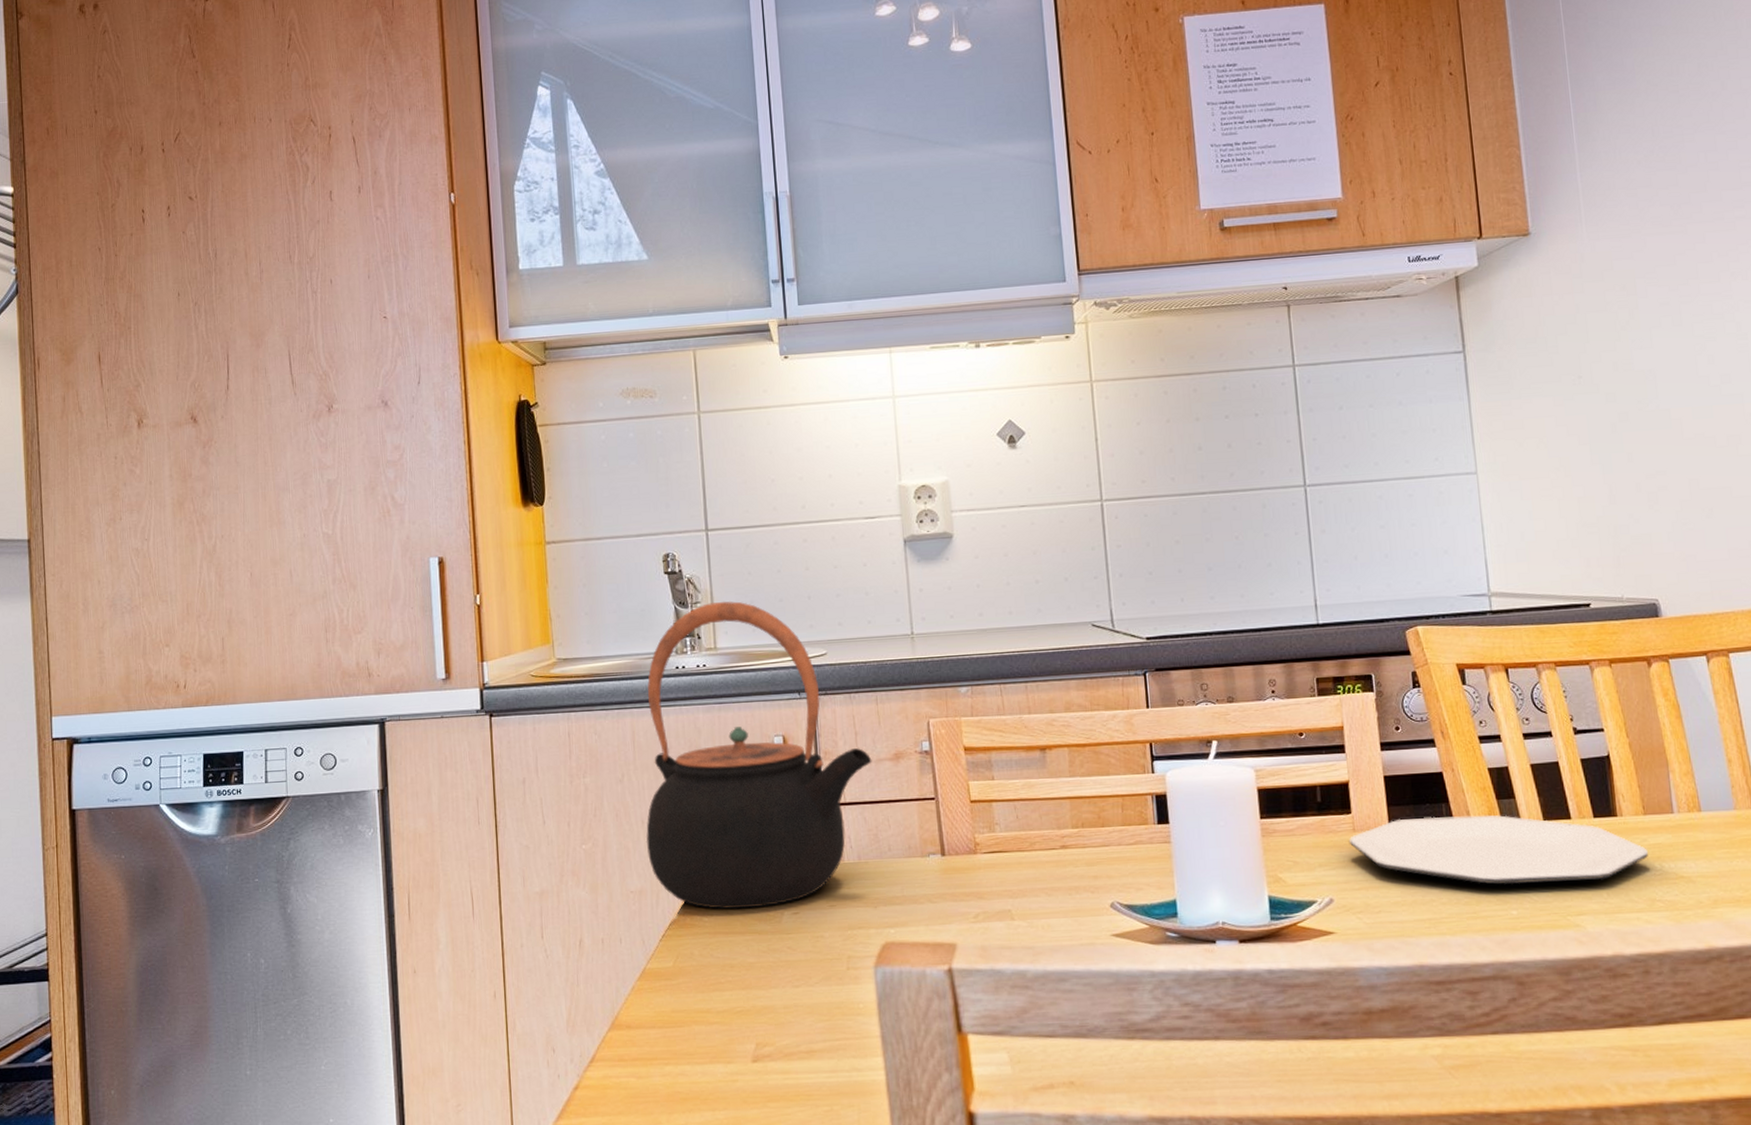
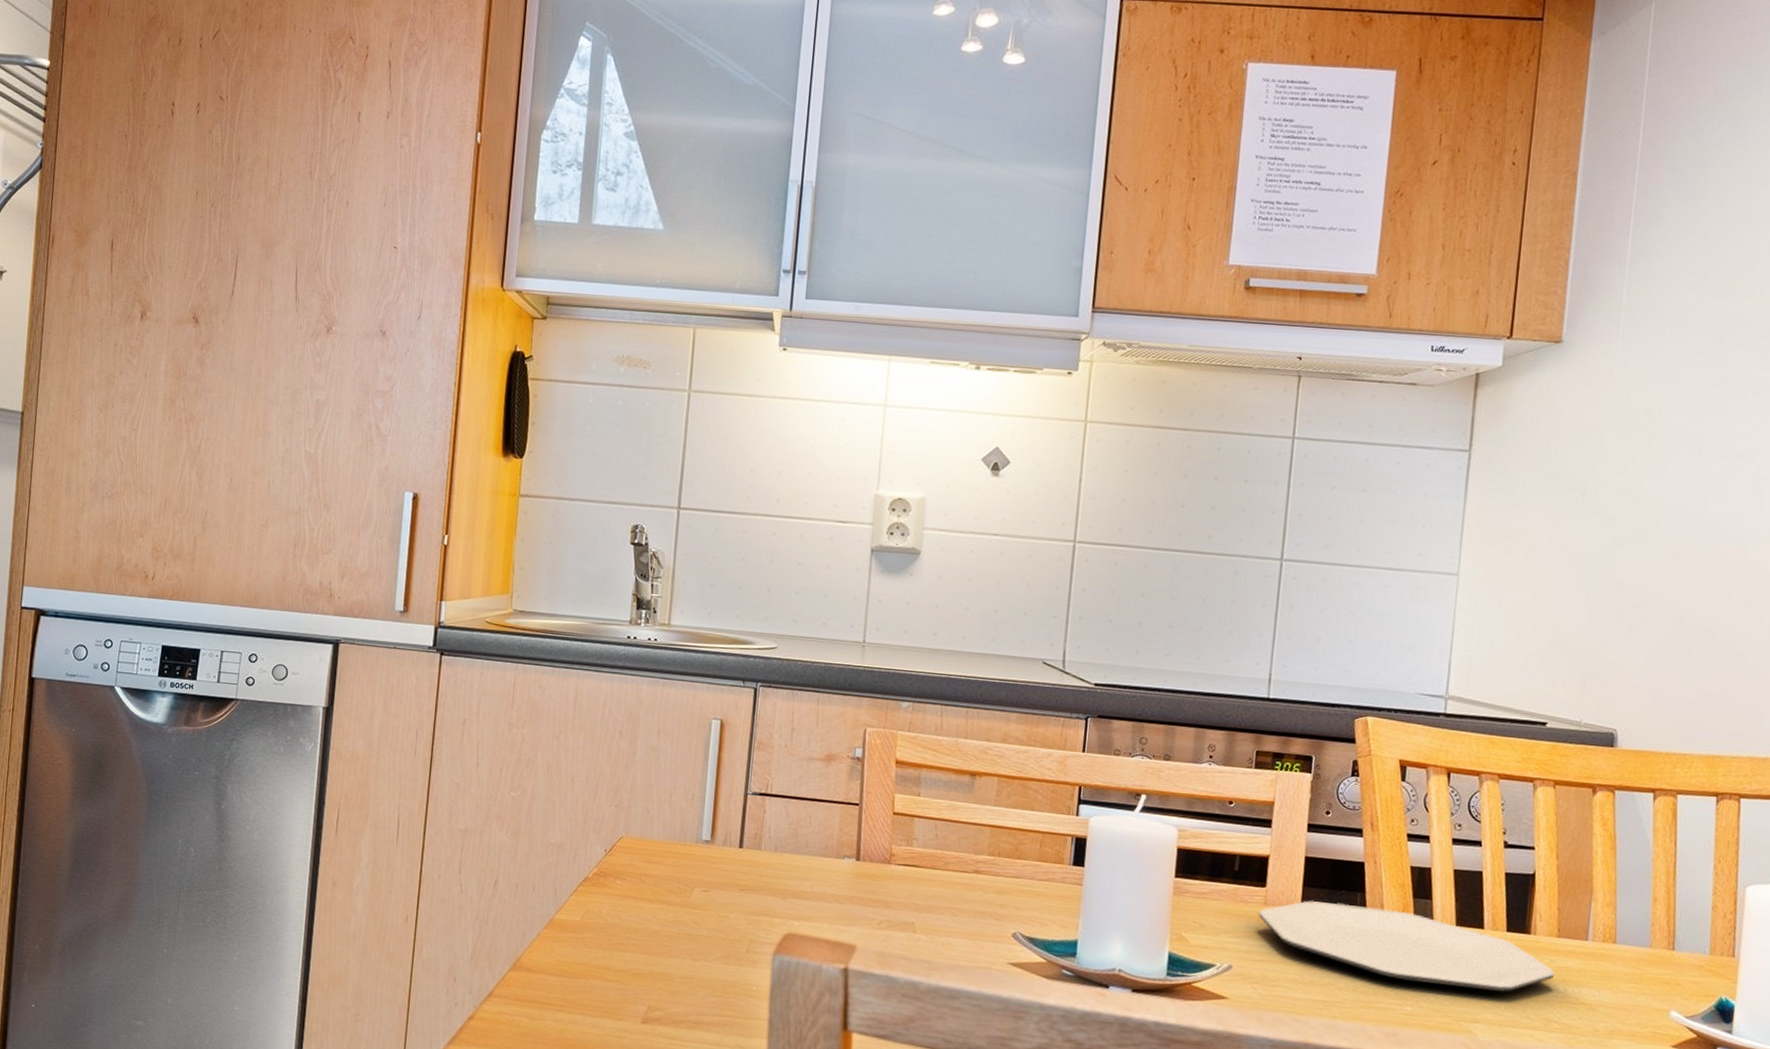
teapot: present [646,600,872,910] -> none [572,579,804,880]

